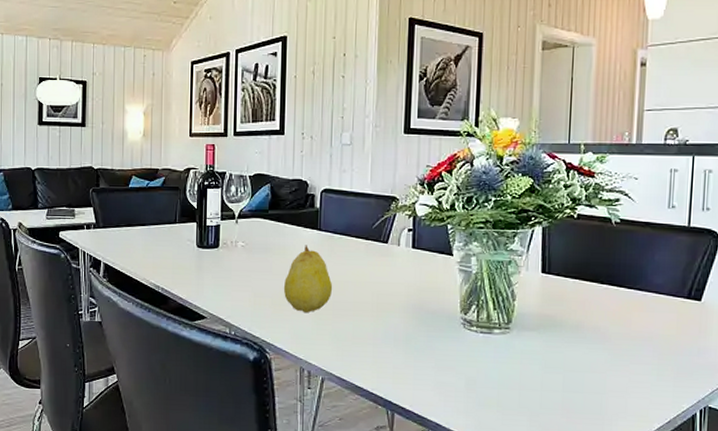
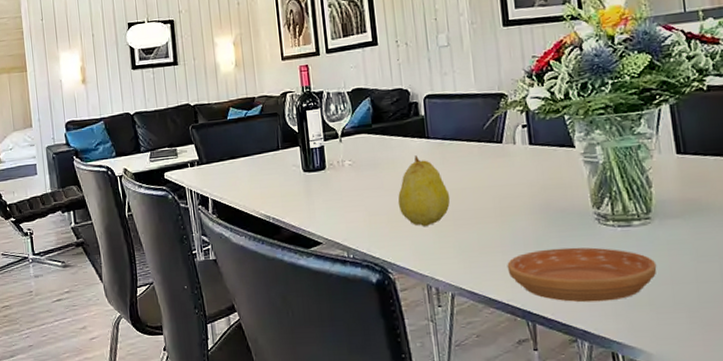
saucer: none [376,346,509,399] -> present [507,247,657,303]

